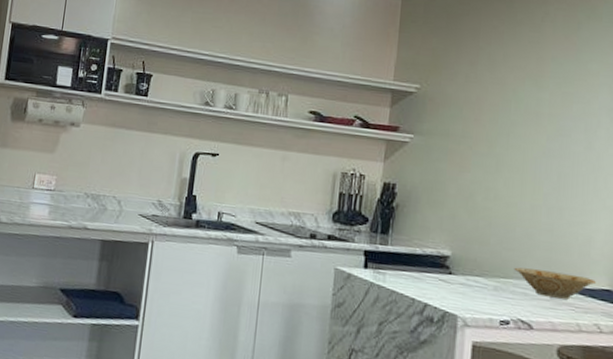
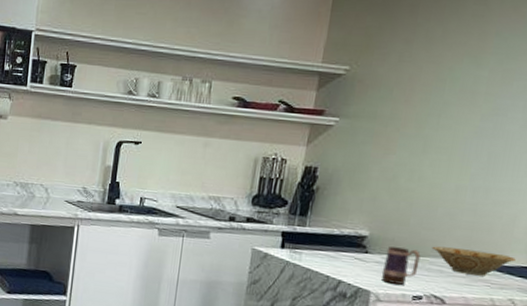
mug: none [466,267,504,309] -> present [381,246,421,285]

